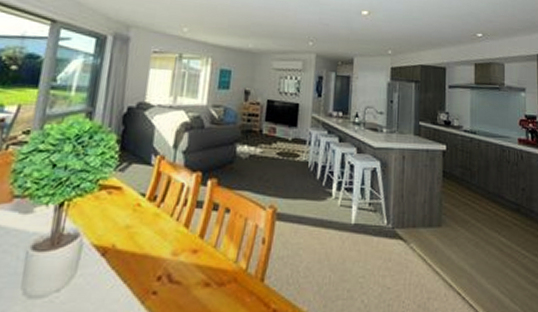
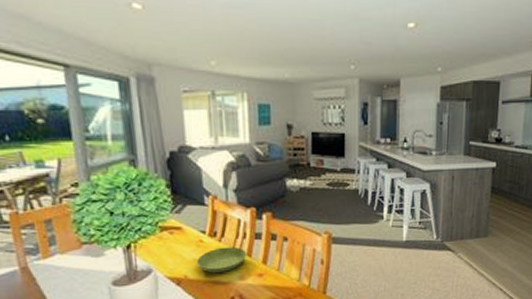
saucer: none [128,214,185,244] -> present [196,246,247,273]

